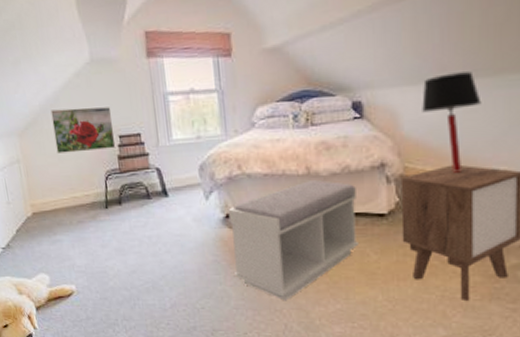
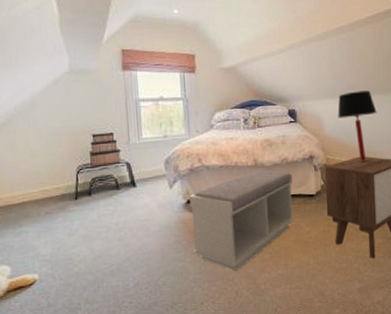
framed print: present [50,107,116,154] -> none [26,110,89,151]

